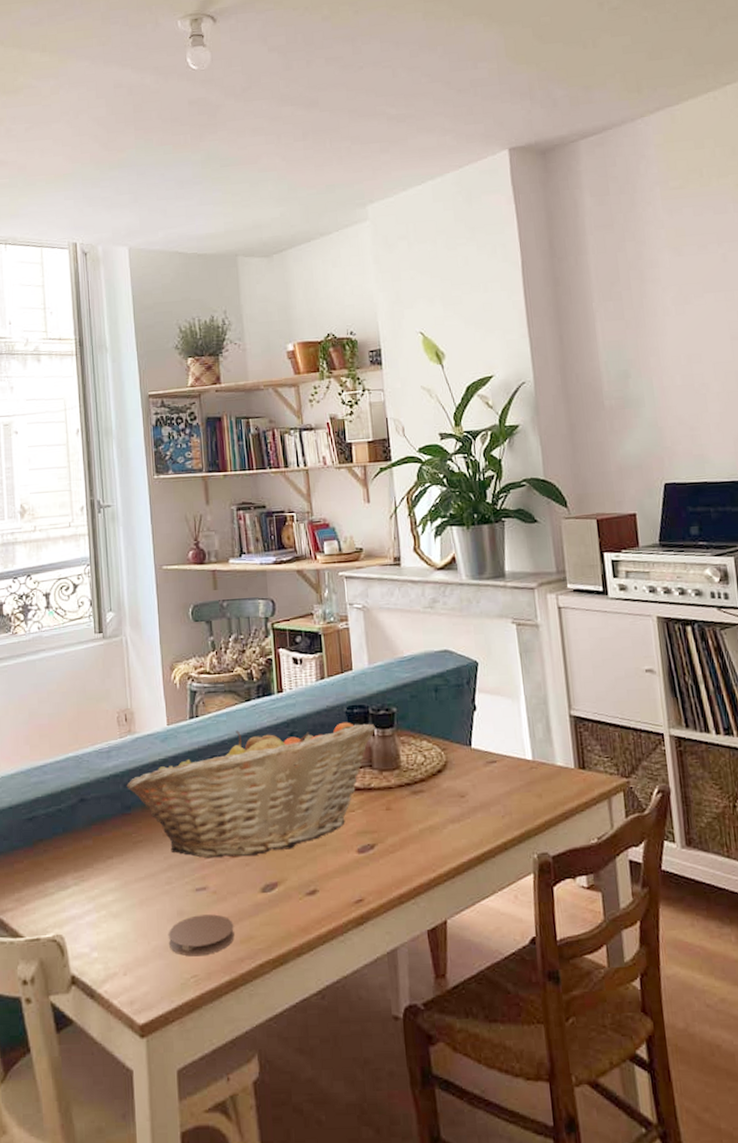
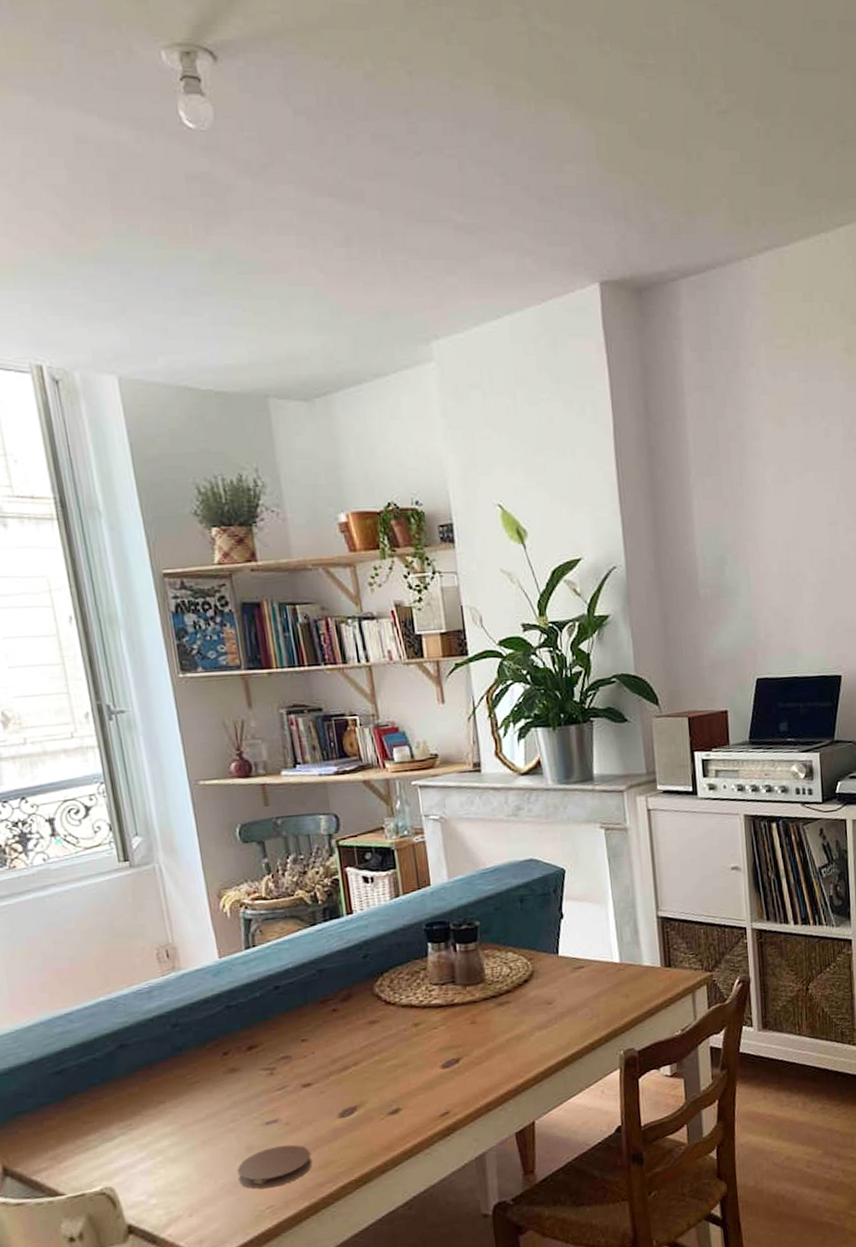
fruit basket: present [126,722,376,858] -> none [174,939,458,1091]

